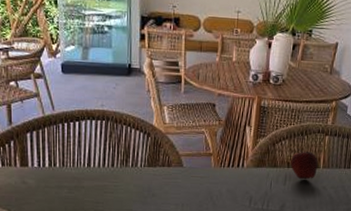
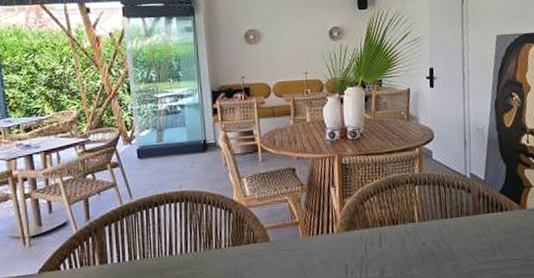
apple: present [290,148,318,180] -> none [383,203,413,238]

